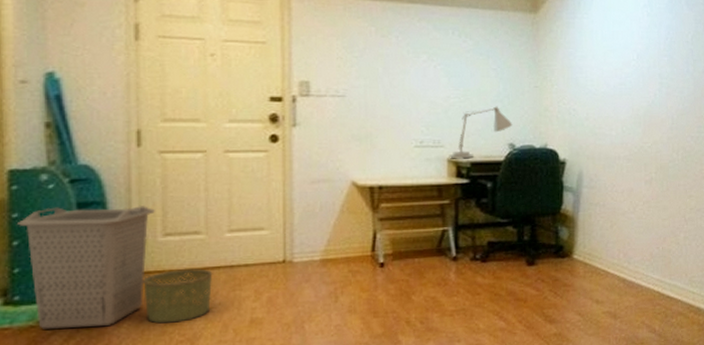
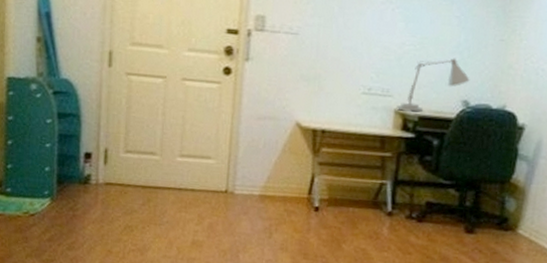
laundry basket: present [16,206,155,329] -> none [11,114,119,227]
basket: present [143,268,213,324] -> none [105,184,164,233]

